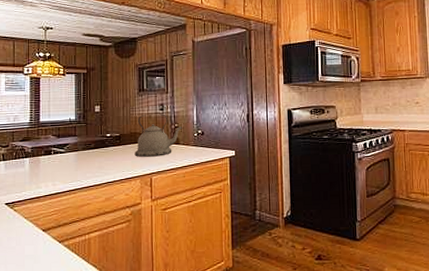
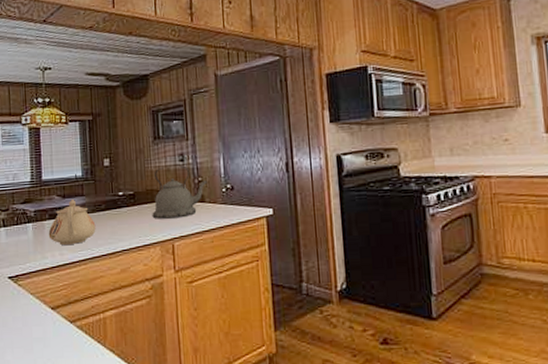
teapot: none [43,138,85,178] -> present [48,198,96,246]

